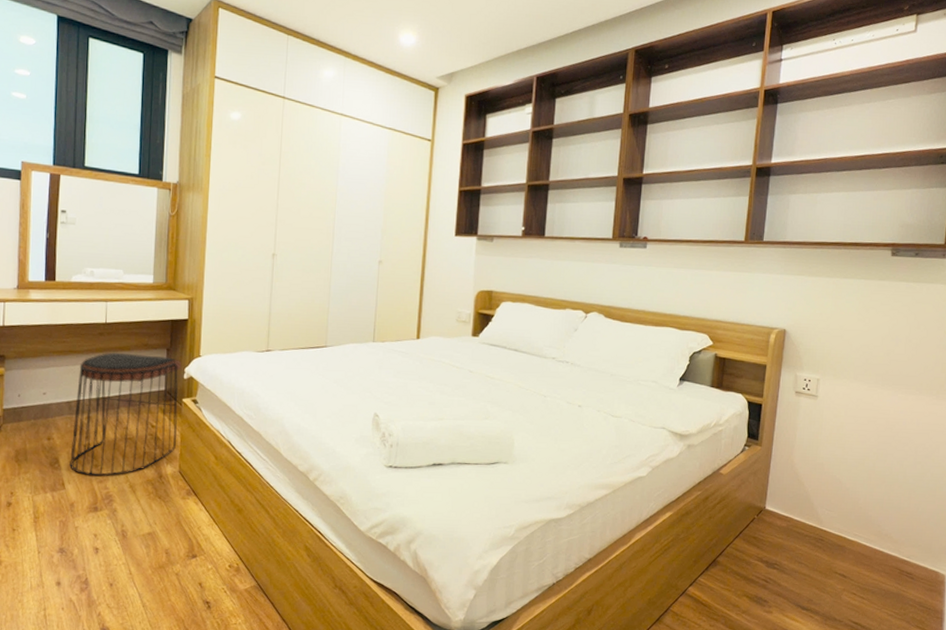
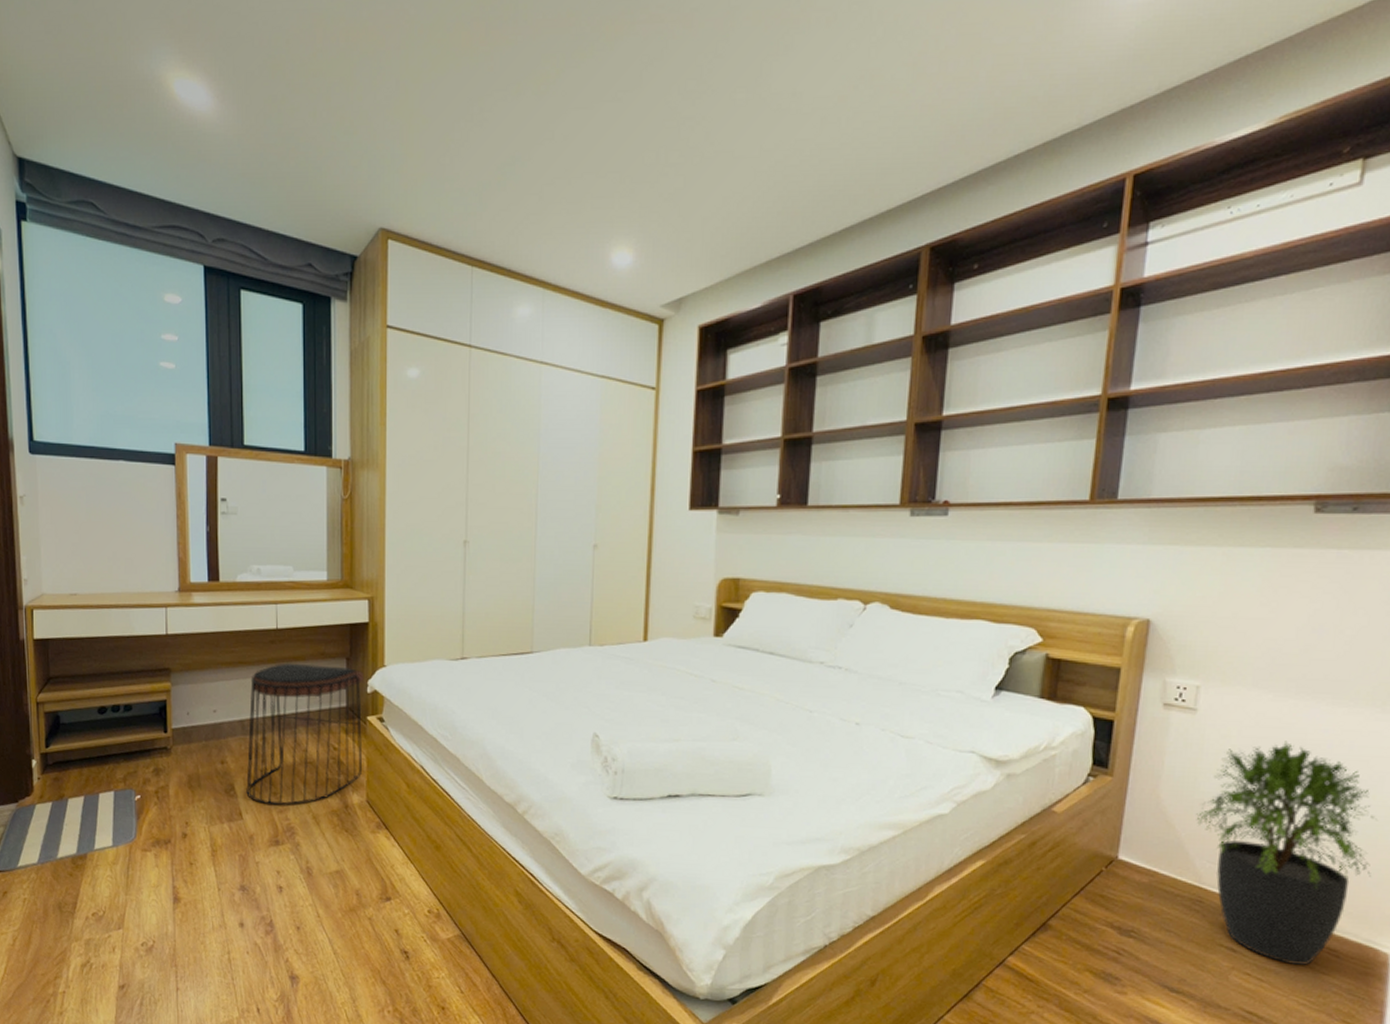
potted plant: none [818,419,935,585] -> present [1196,741,1377,965]

